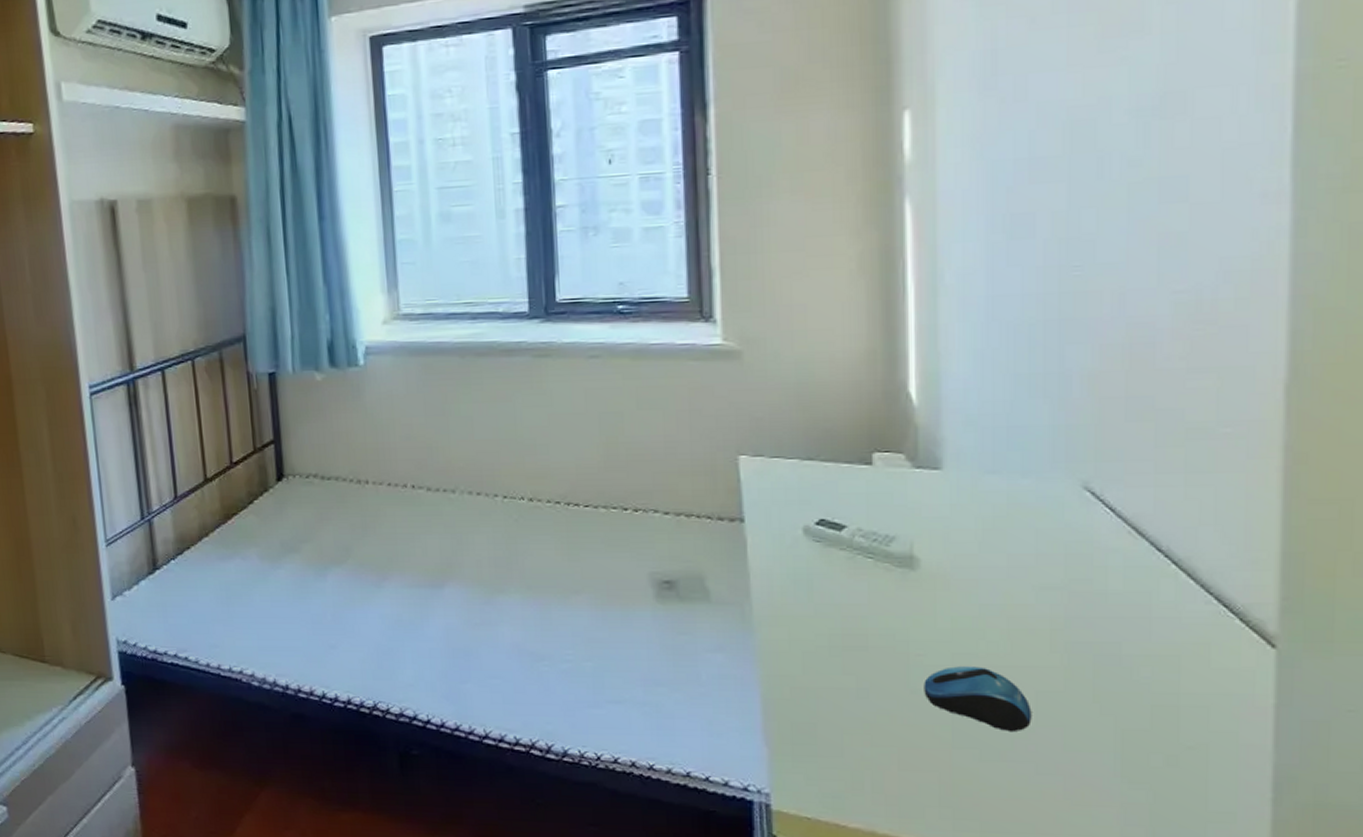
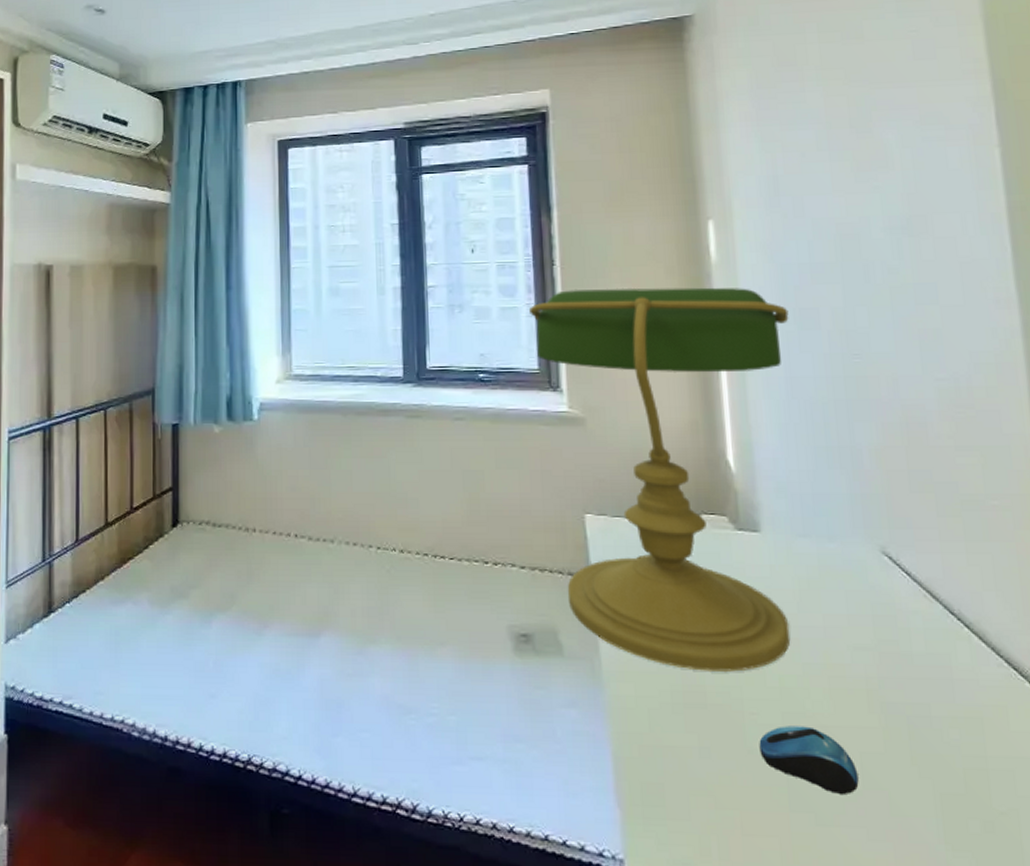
desk lamp: none [677,192,997,614] -> present [528,287,791,672]

